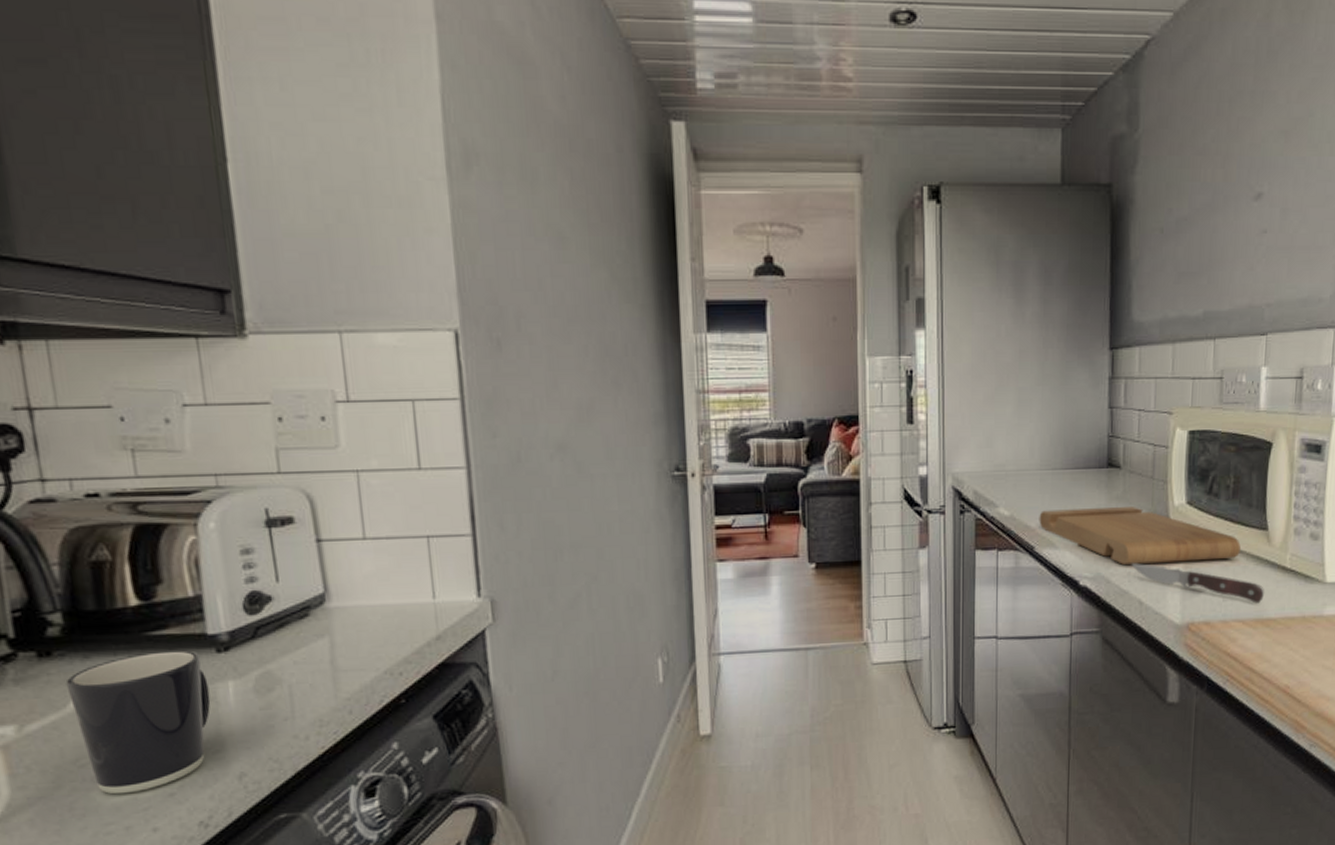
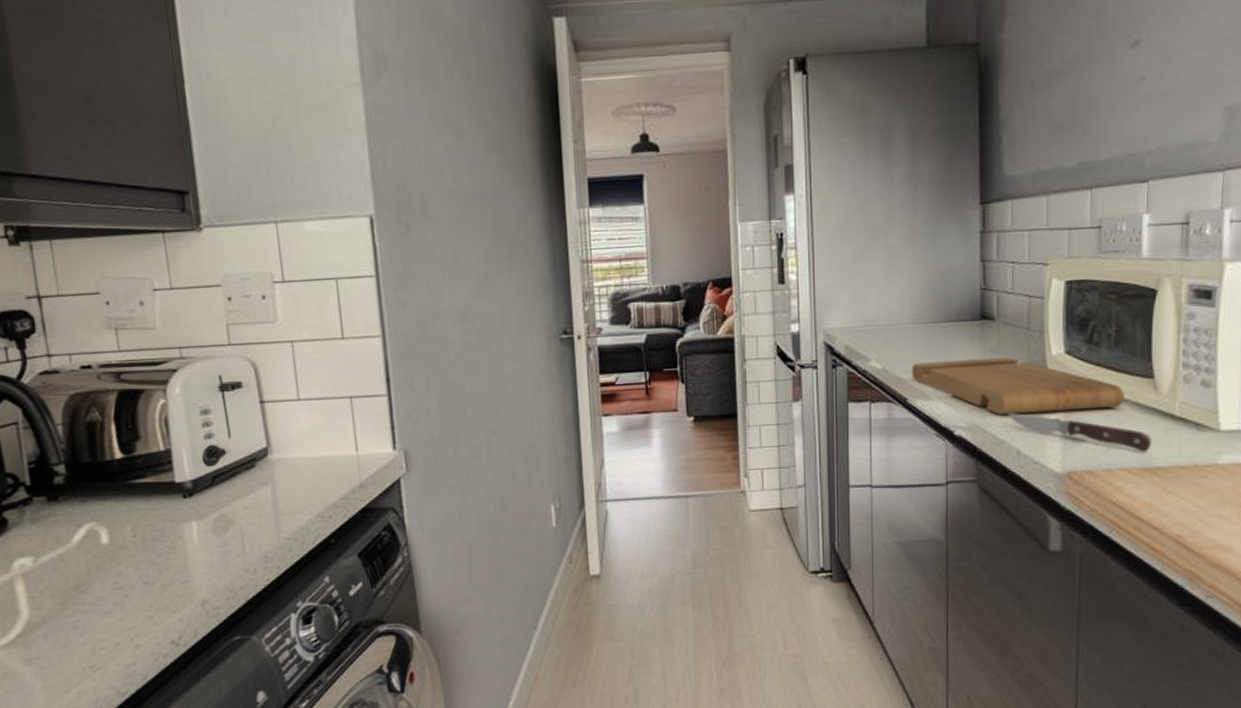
mug: present [65,650,211,795] -> none [68,496,179,616]

